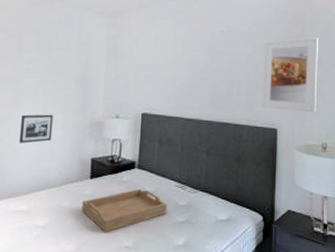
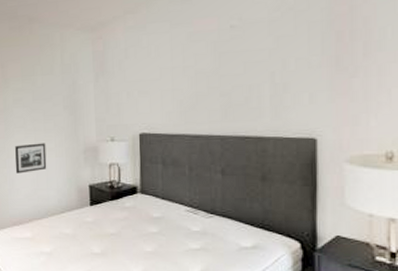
serving tray: present [81,188,167,233] -> none [84,214,178,260]
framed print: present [261,37,318,113] -> none [291,12,377,114]

